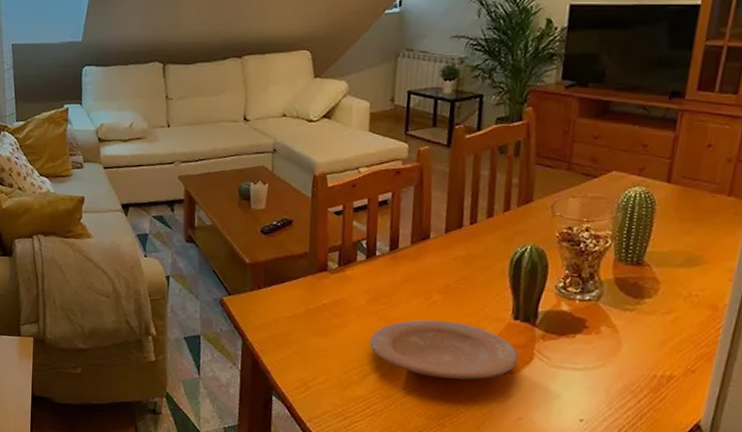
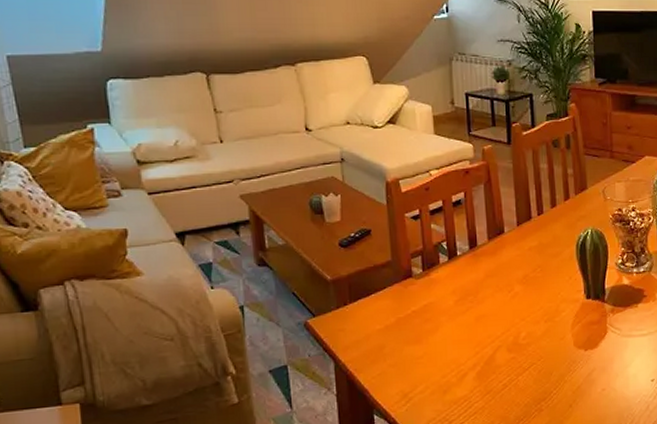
plate: present [369,320,519,380] -> none [462,309,595,366]

